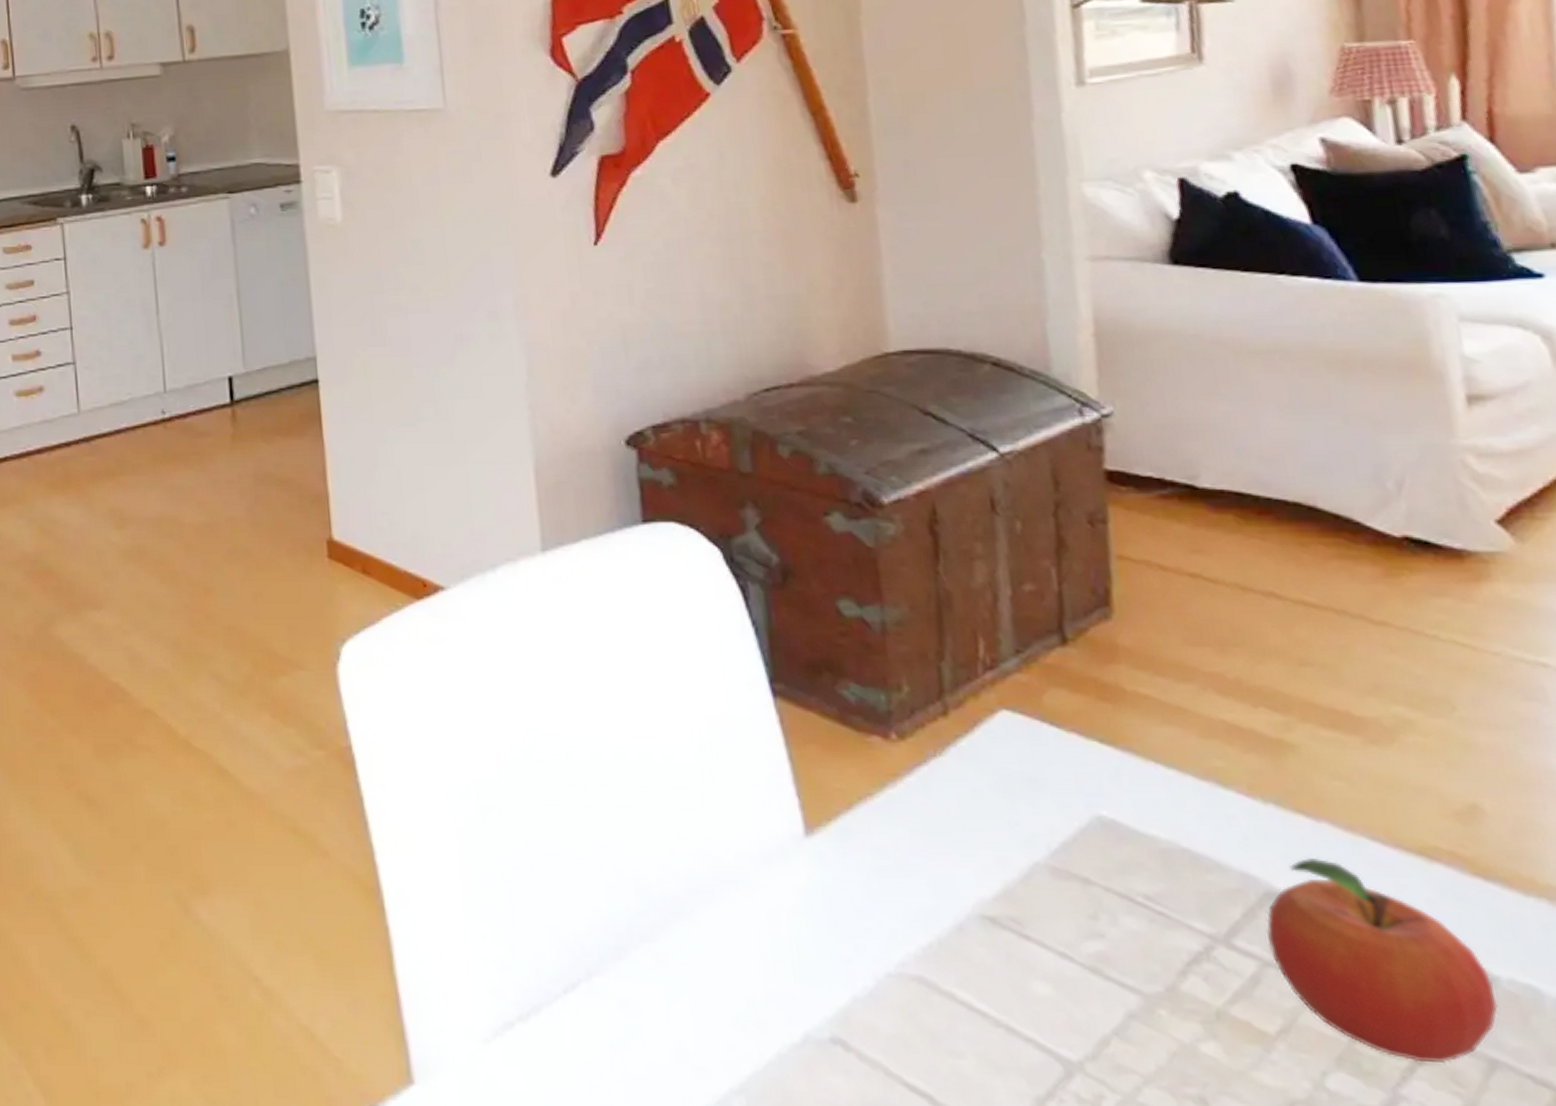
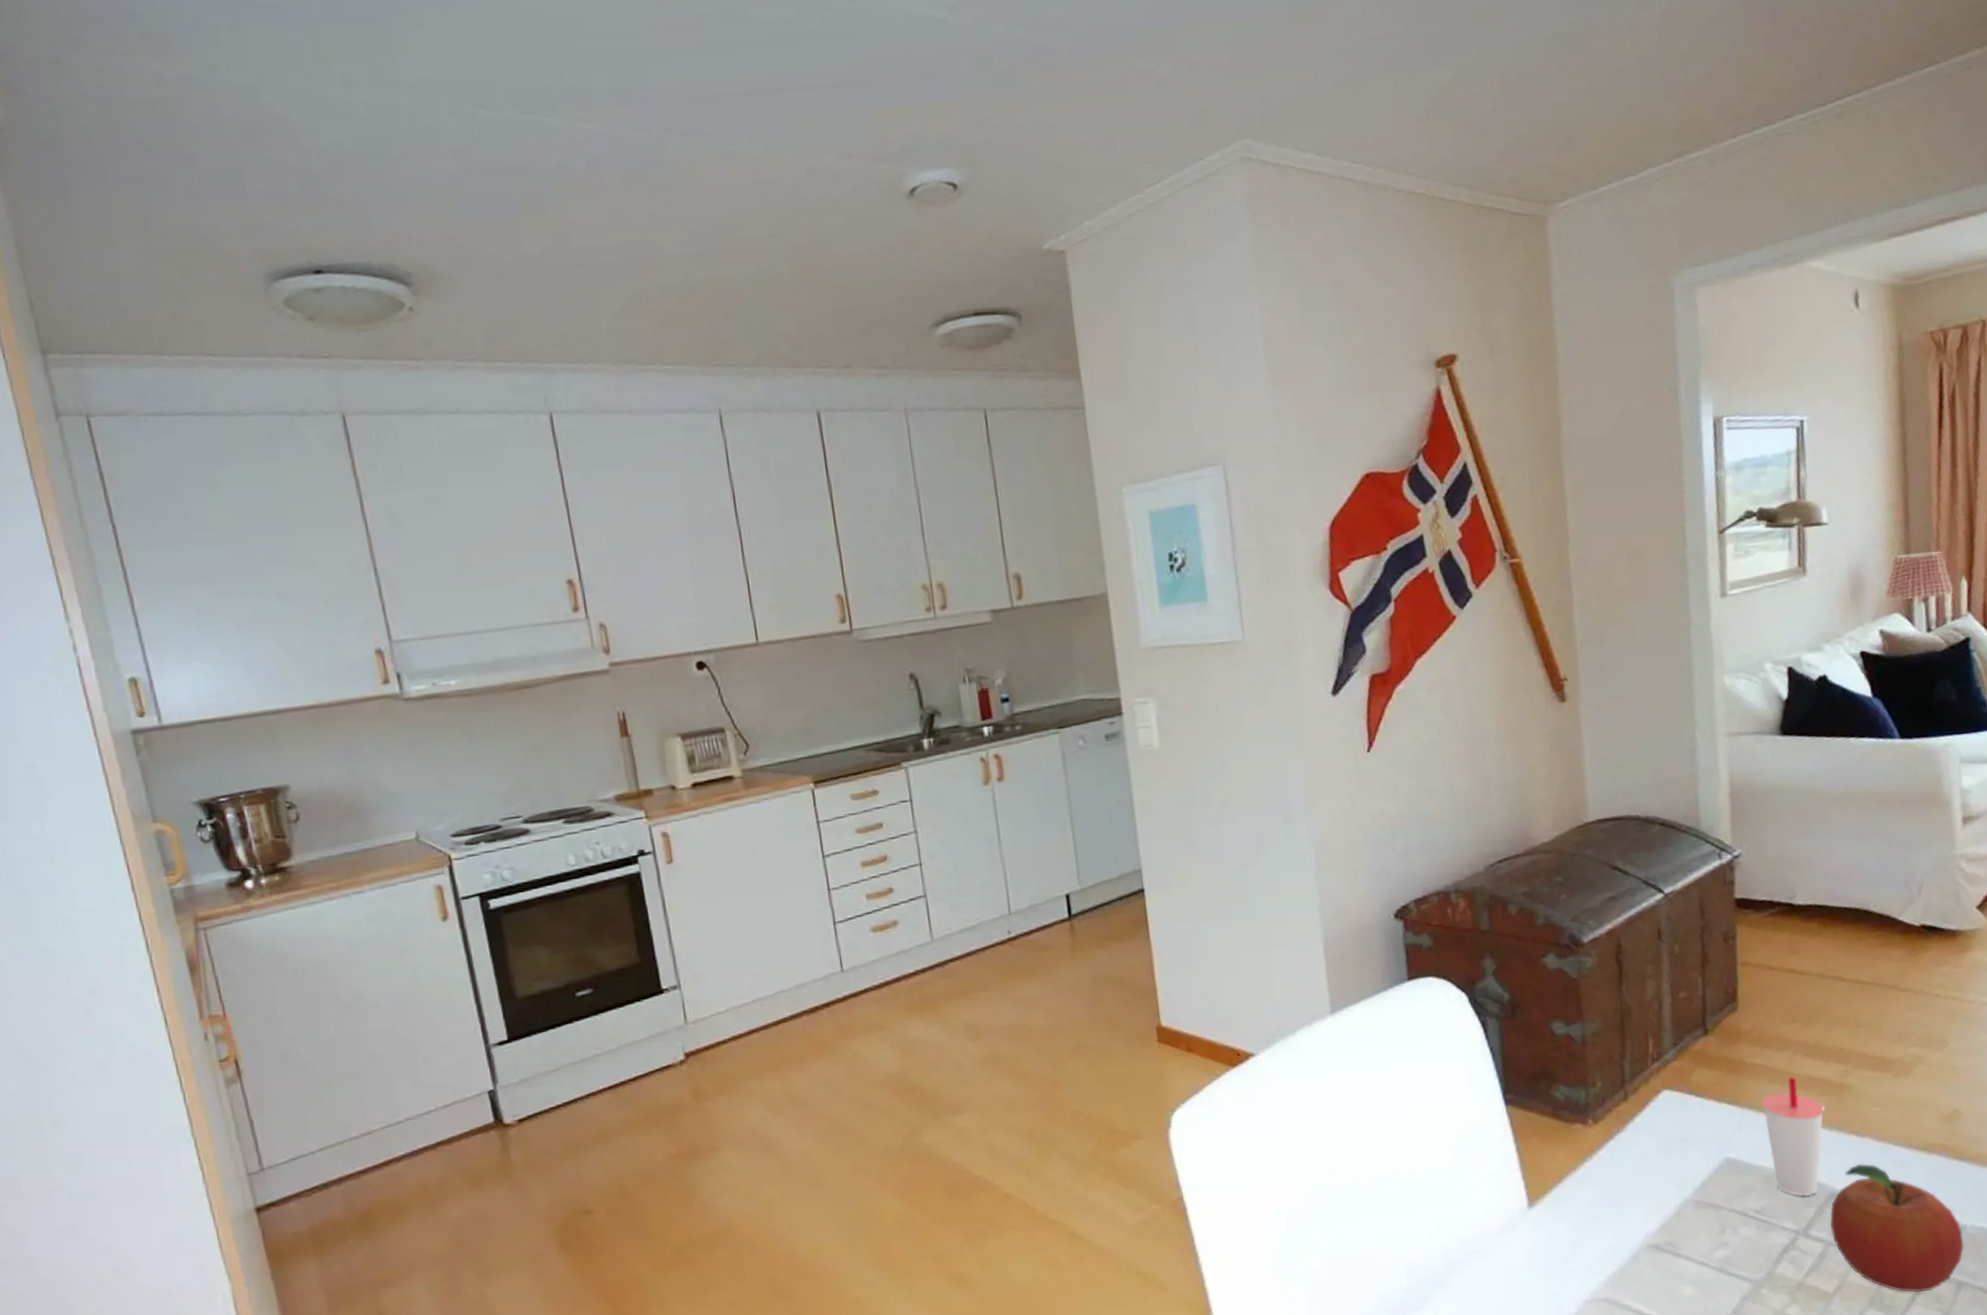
cup: none [1151,720,1254,890] -> present [1761,1077,1825,1196]

